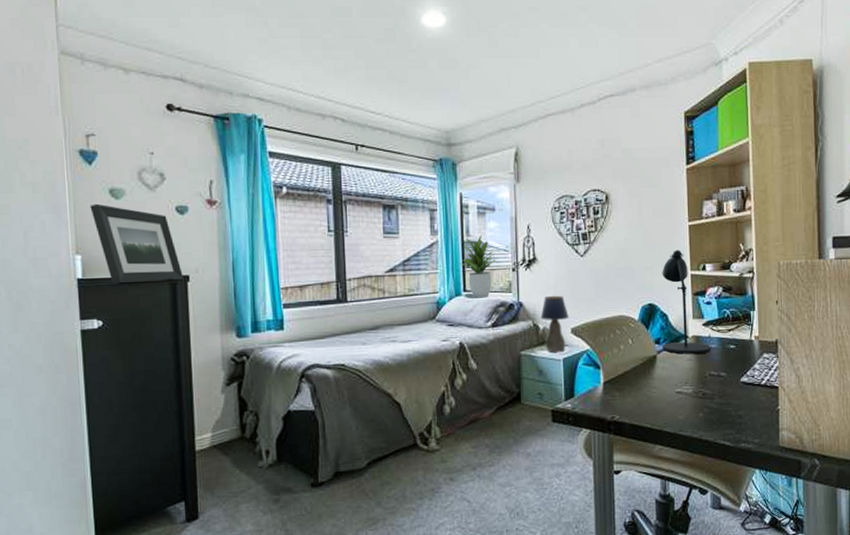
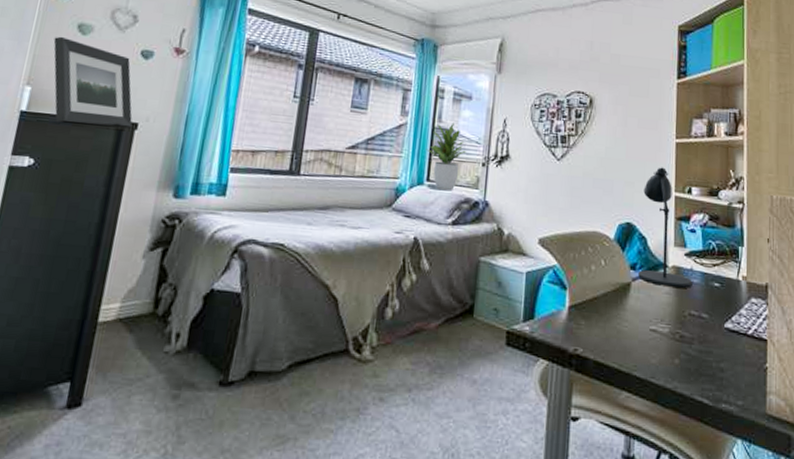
table lamp: present [540,295,569,353] -> none [506,198,538,265]

